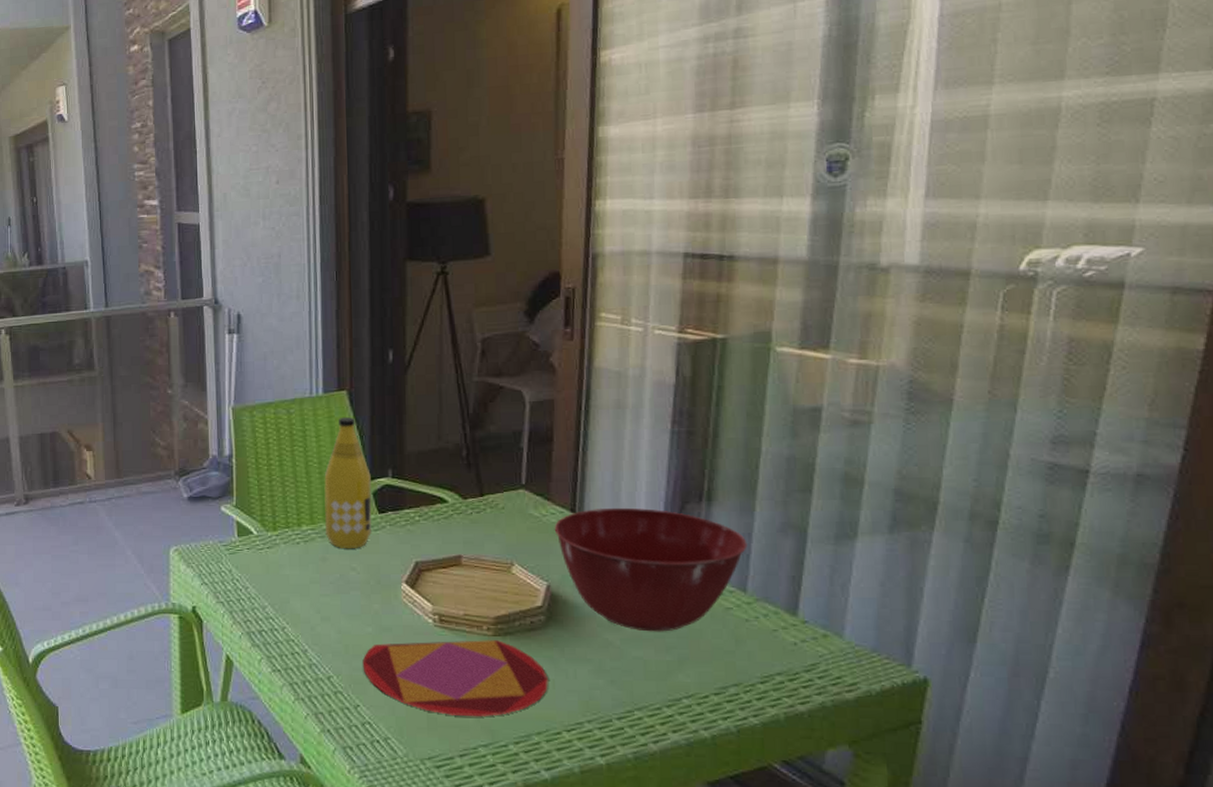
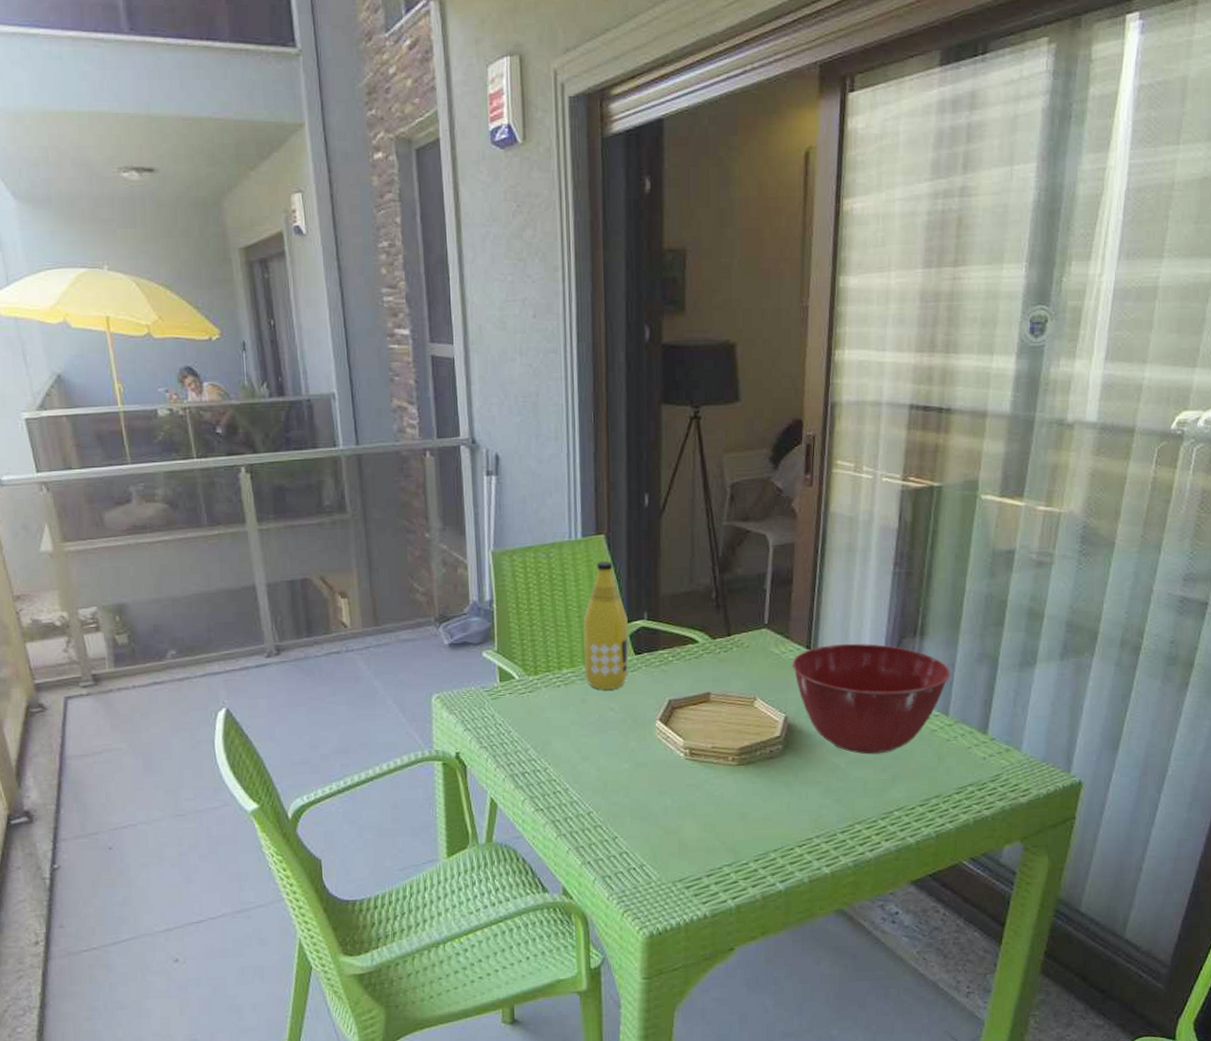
plate: present [362,640,549,716] -> none [620,769,785,840]

